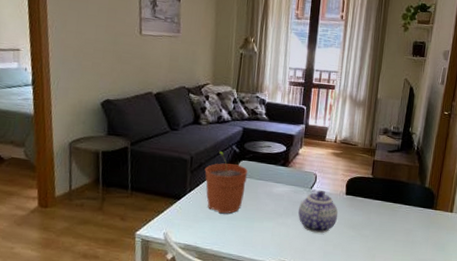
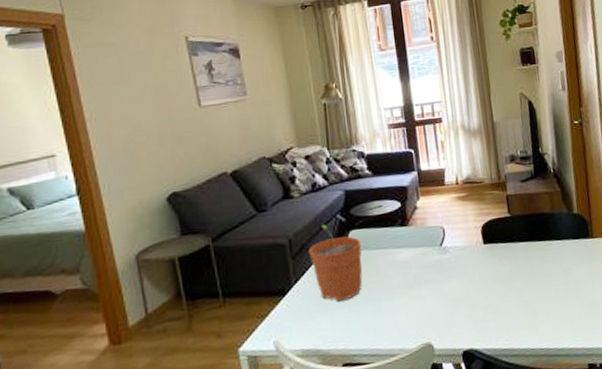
teapot: present [298,191,339,234] -> none [431,245,481,299]

